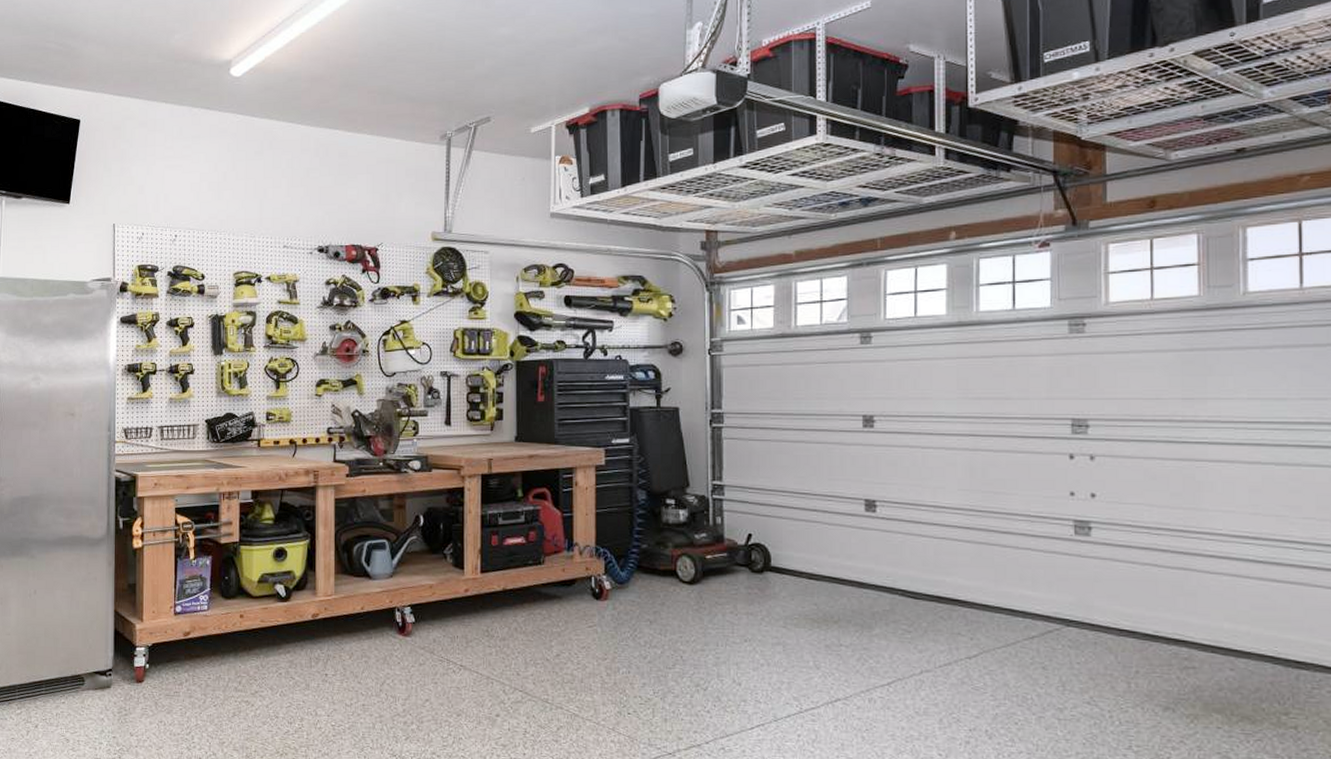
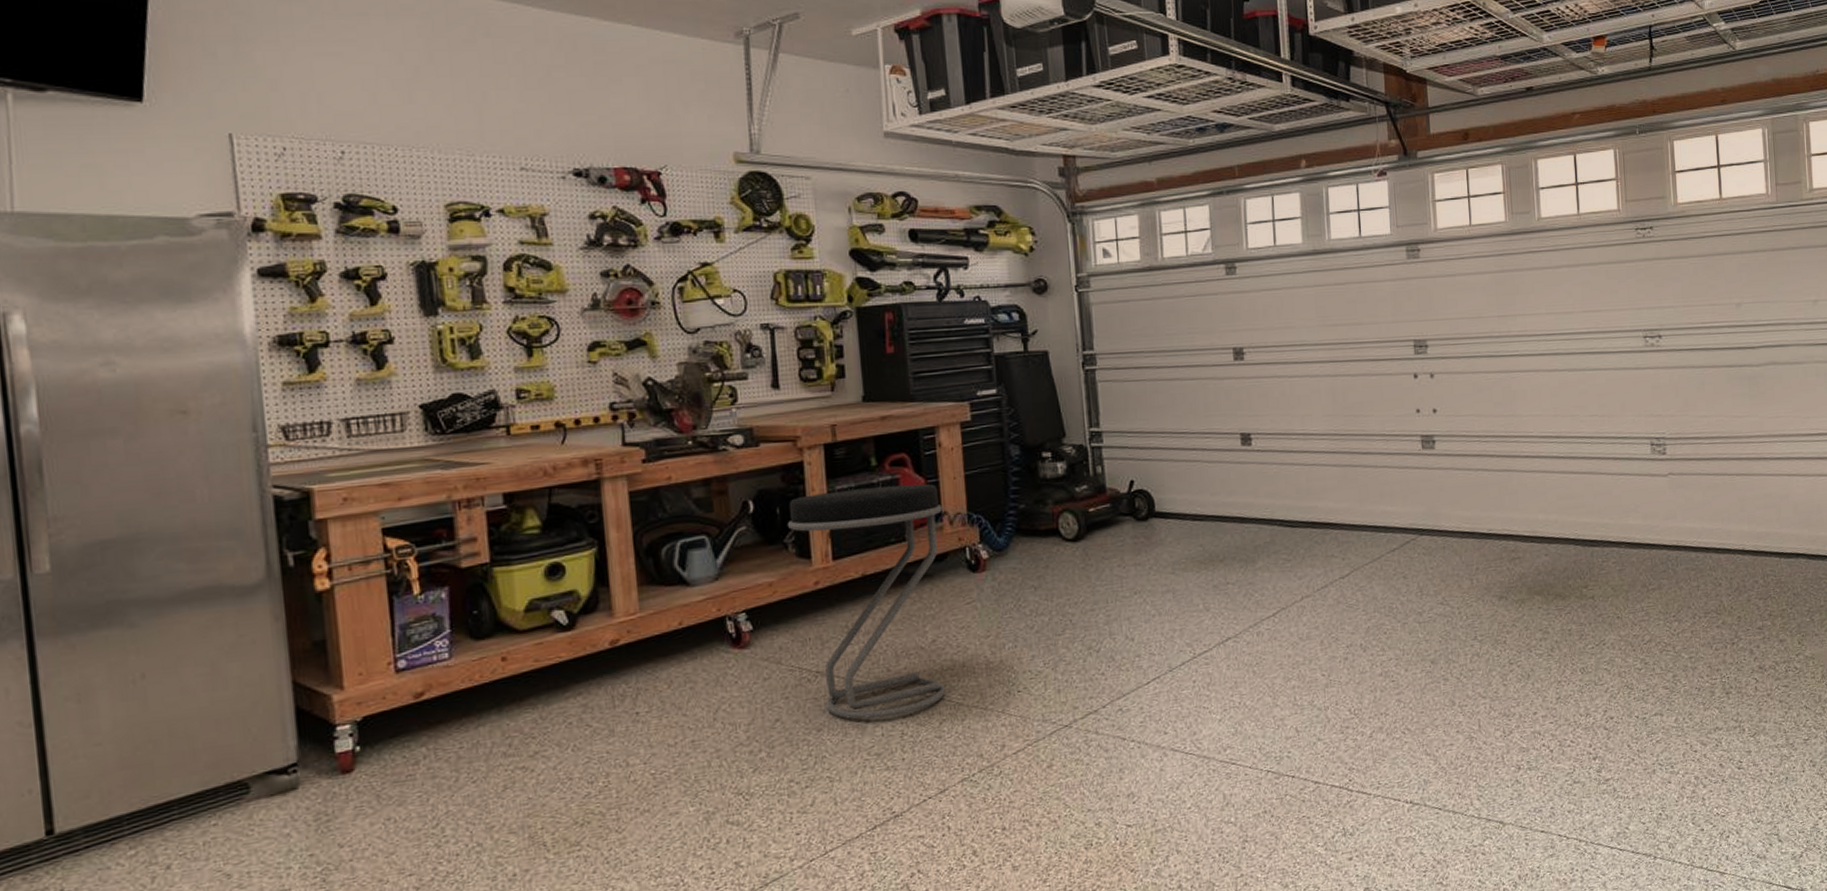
stool: none [447,515,574,715] -> present [787,483,944,719]

